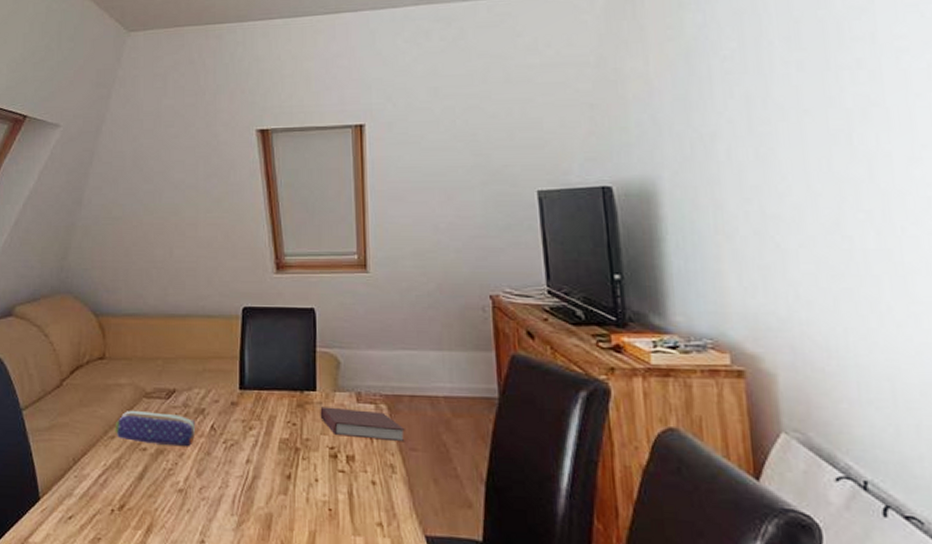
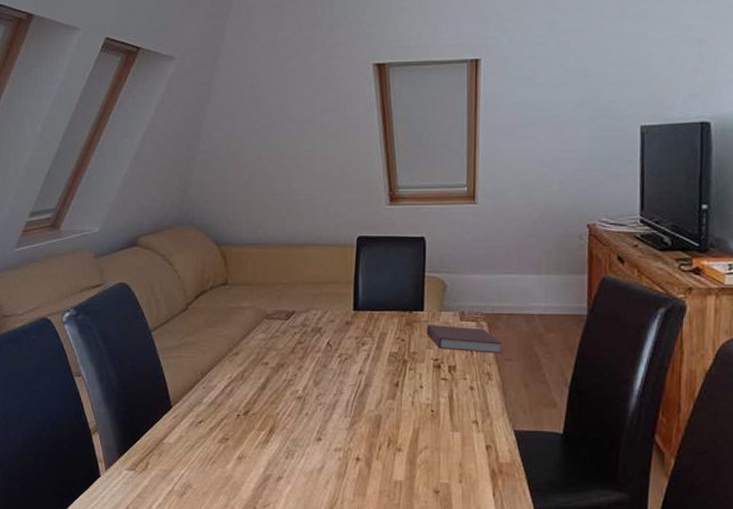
pencil case: present [115,410,196,447] -> none [238,329,313,361]

